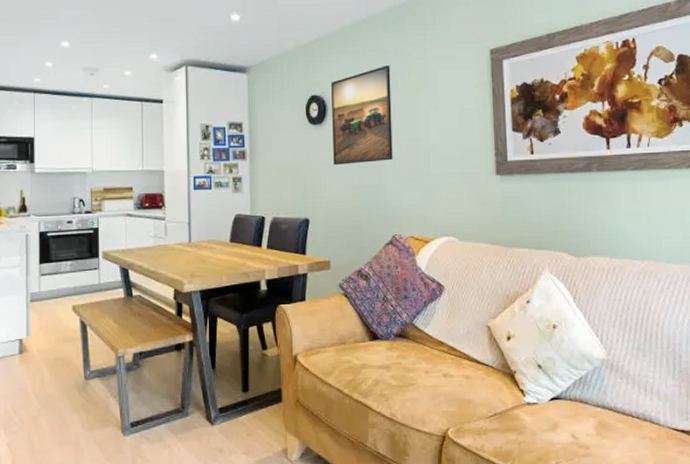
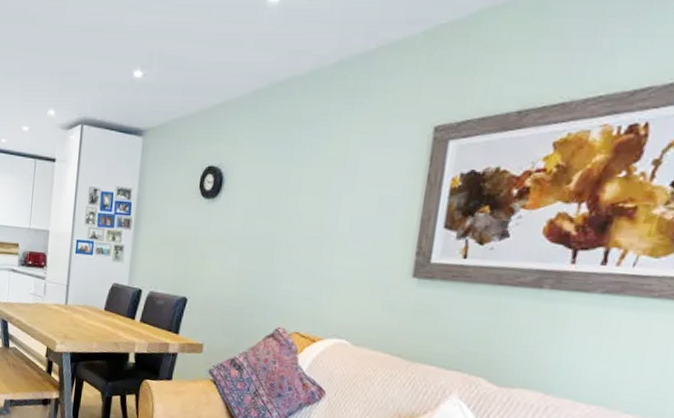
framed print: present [331,64,393,165] -> none [222,137,304,247]

